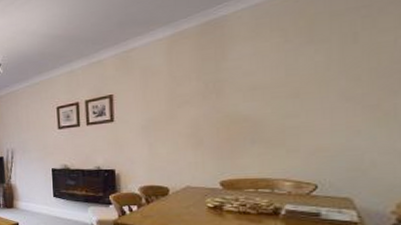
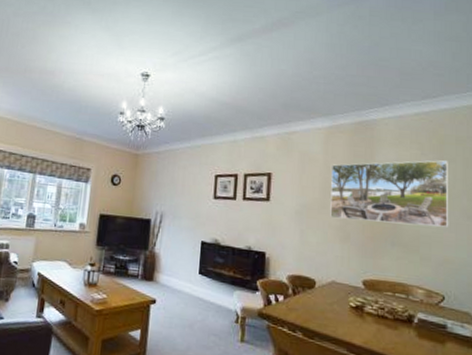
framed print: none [178,42,320,127] -> present [330,160,448,227]

